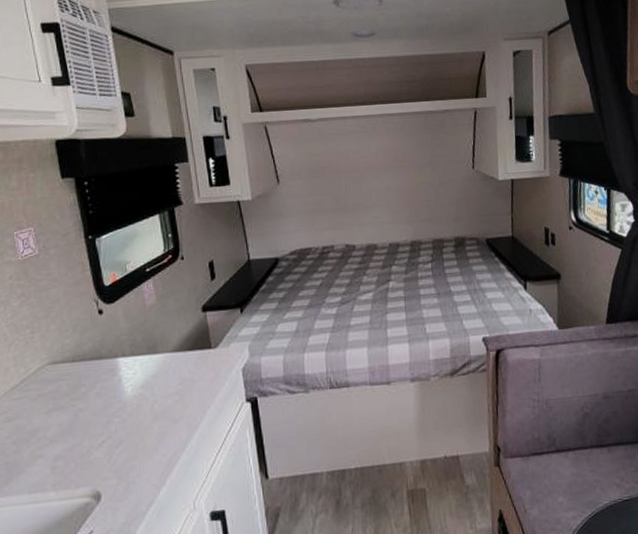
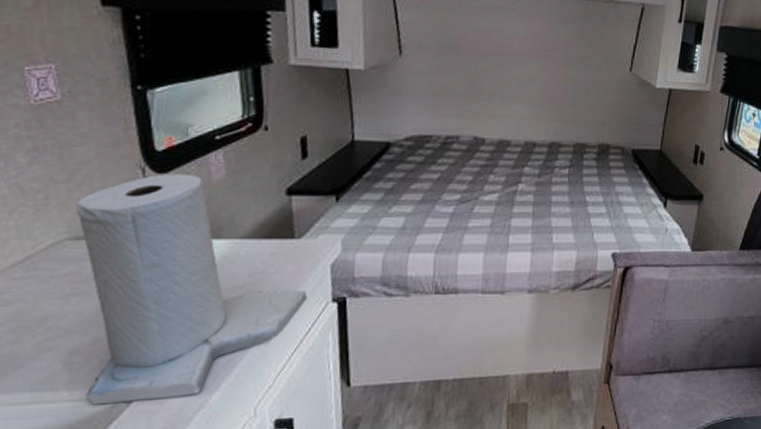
paper towel: none [52,302,226,504] -> present [75,173,307,405]

